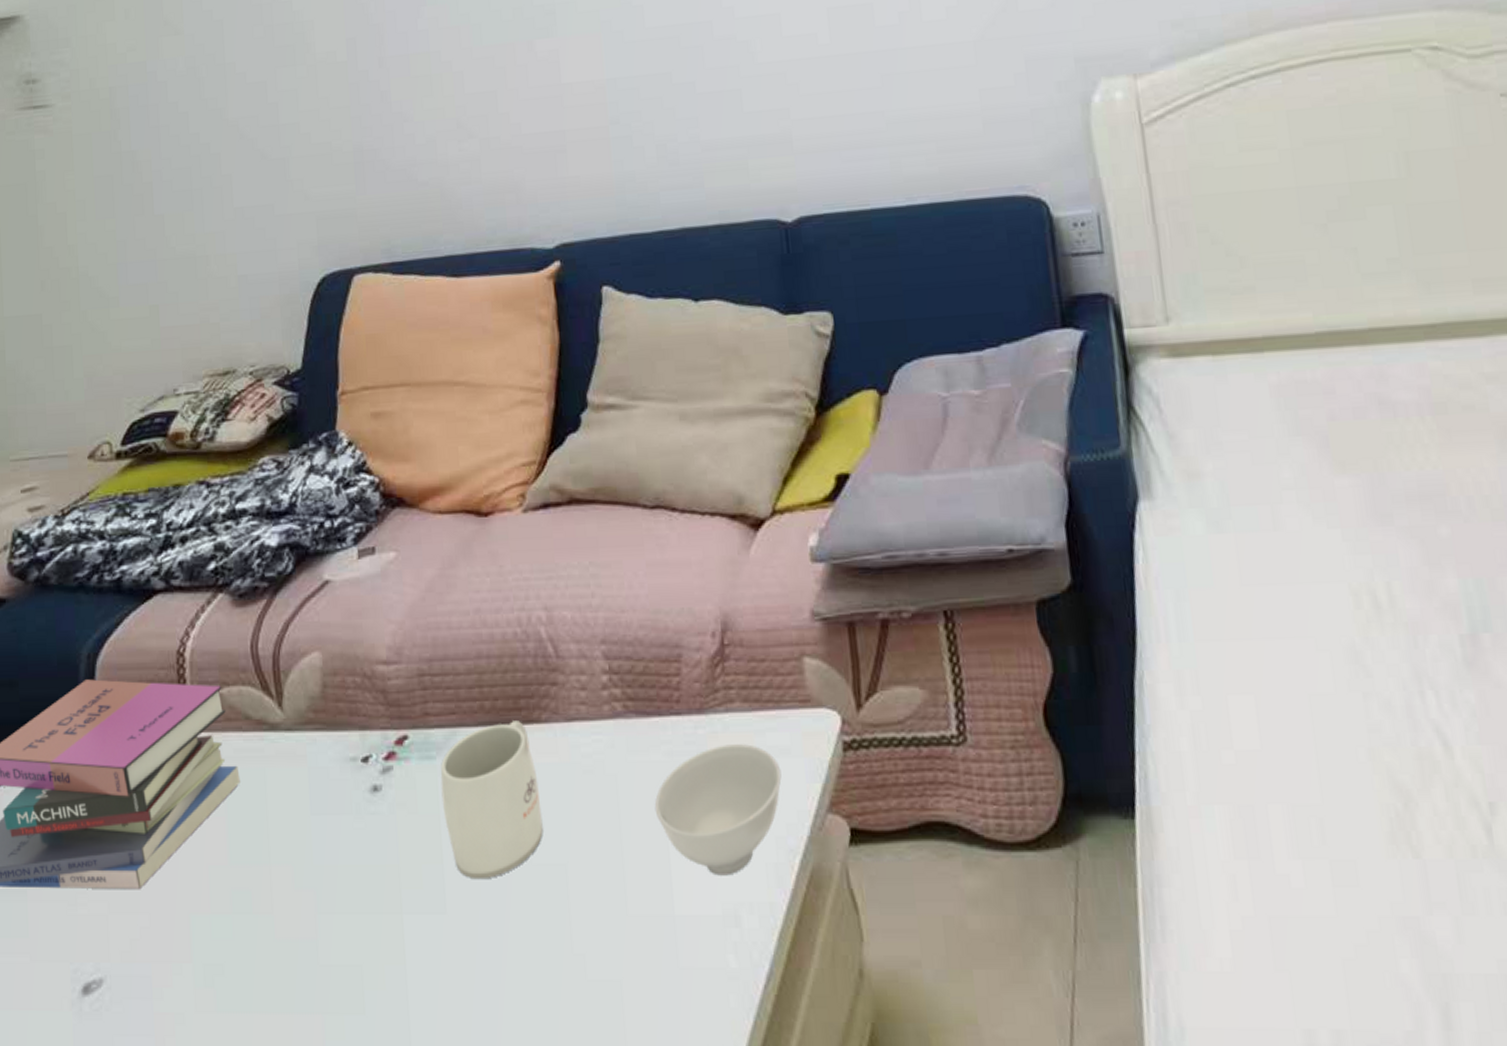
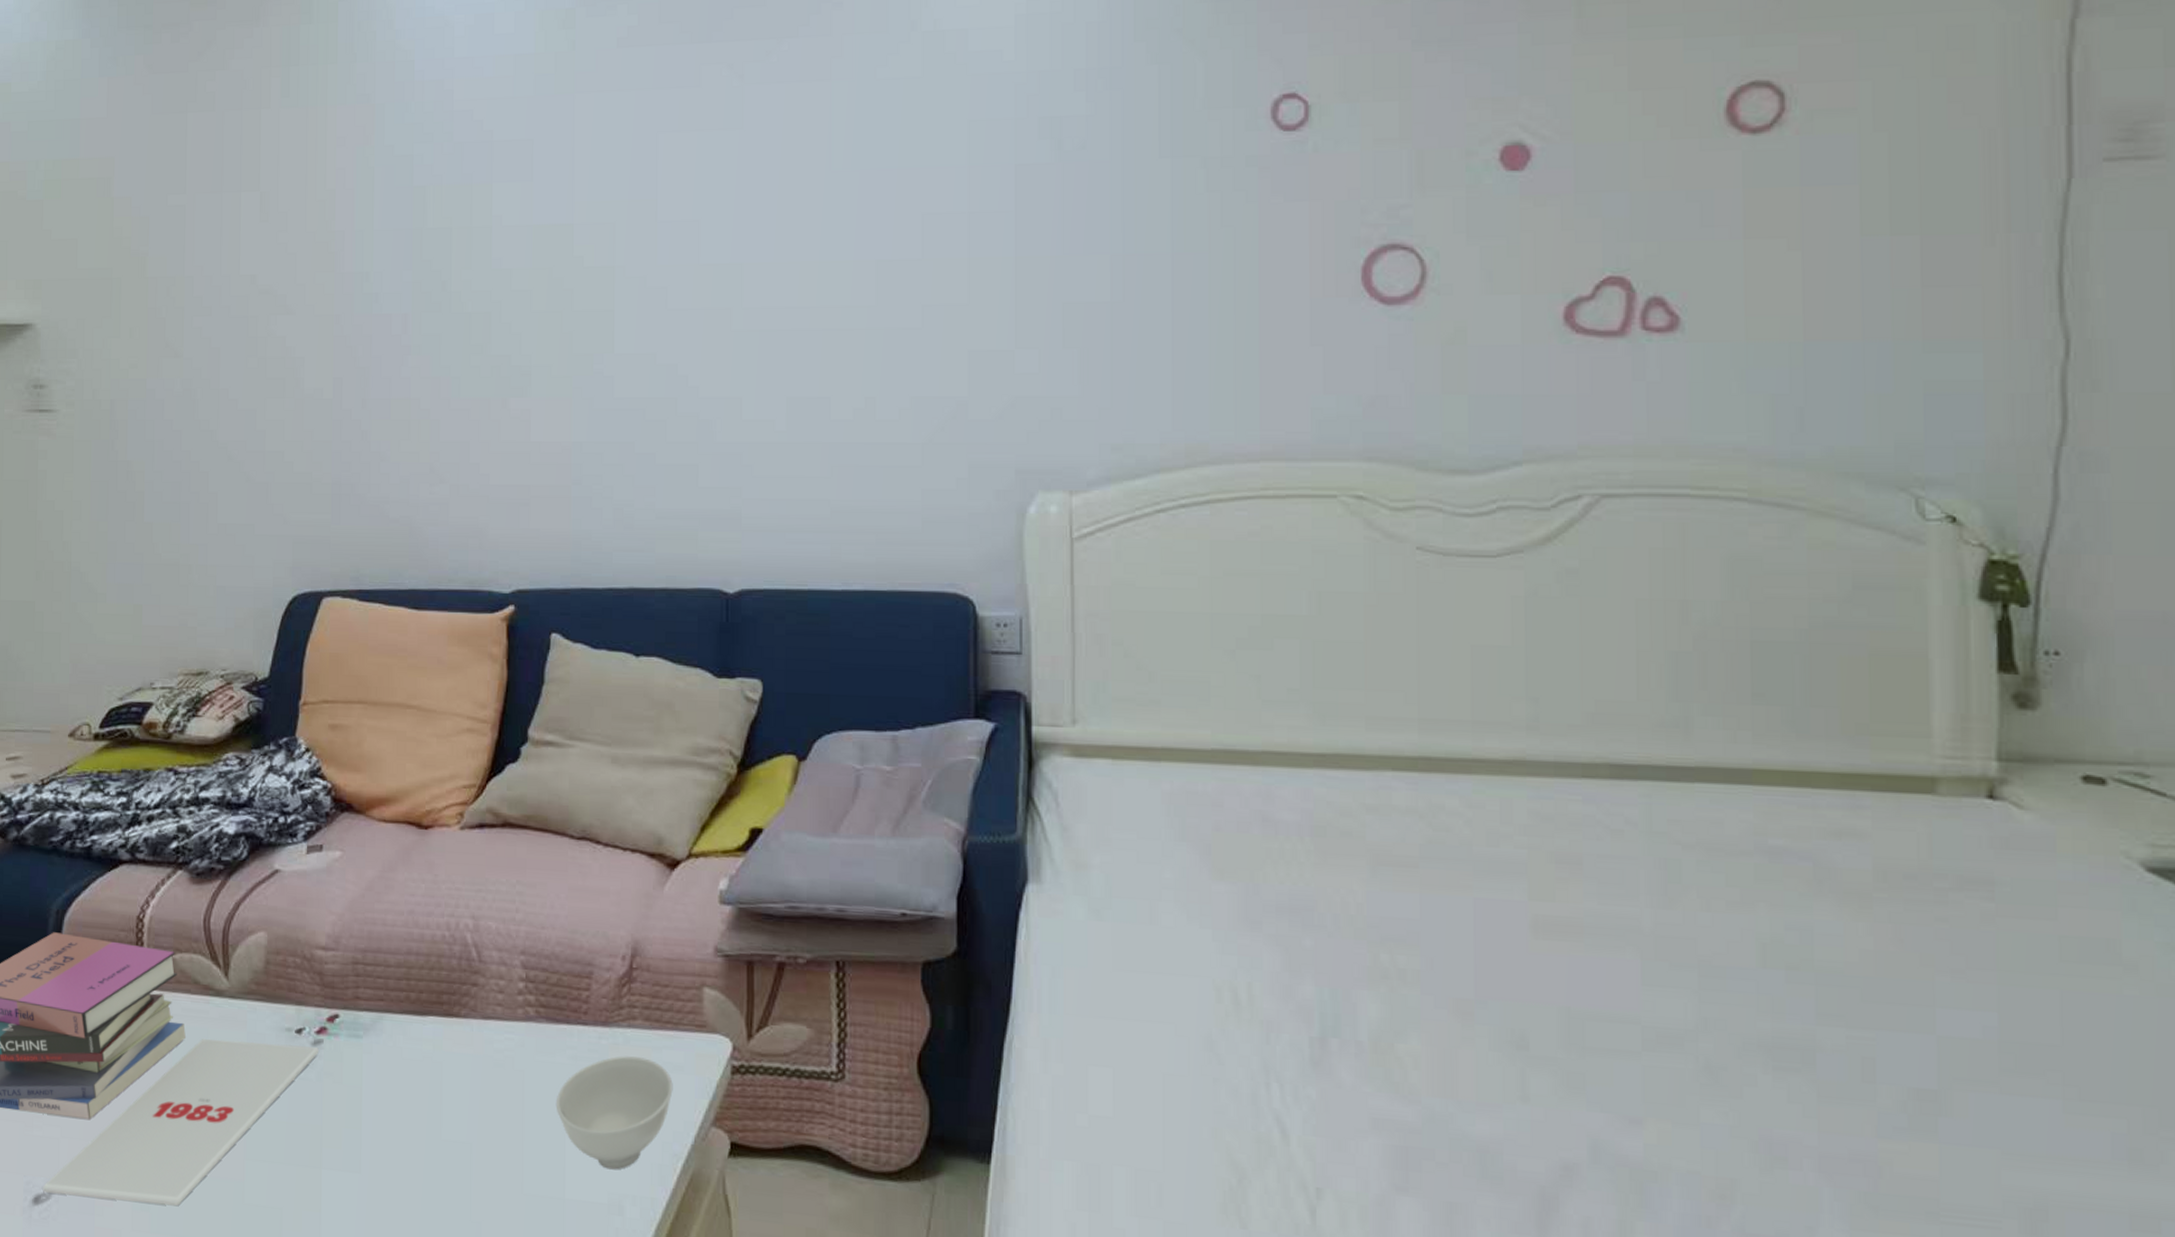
magazine: none [92,776,389,980] -> present [42,1039,319,1207]
mug: present [440,721,543,878] -> none [365,1013,454,1147]

